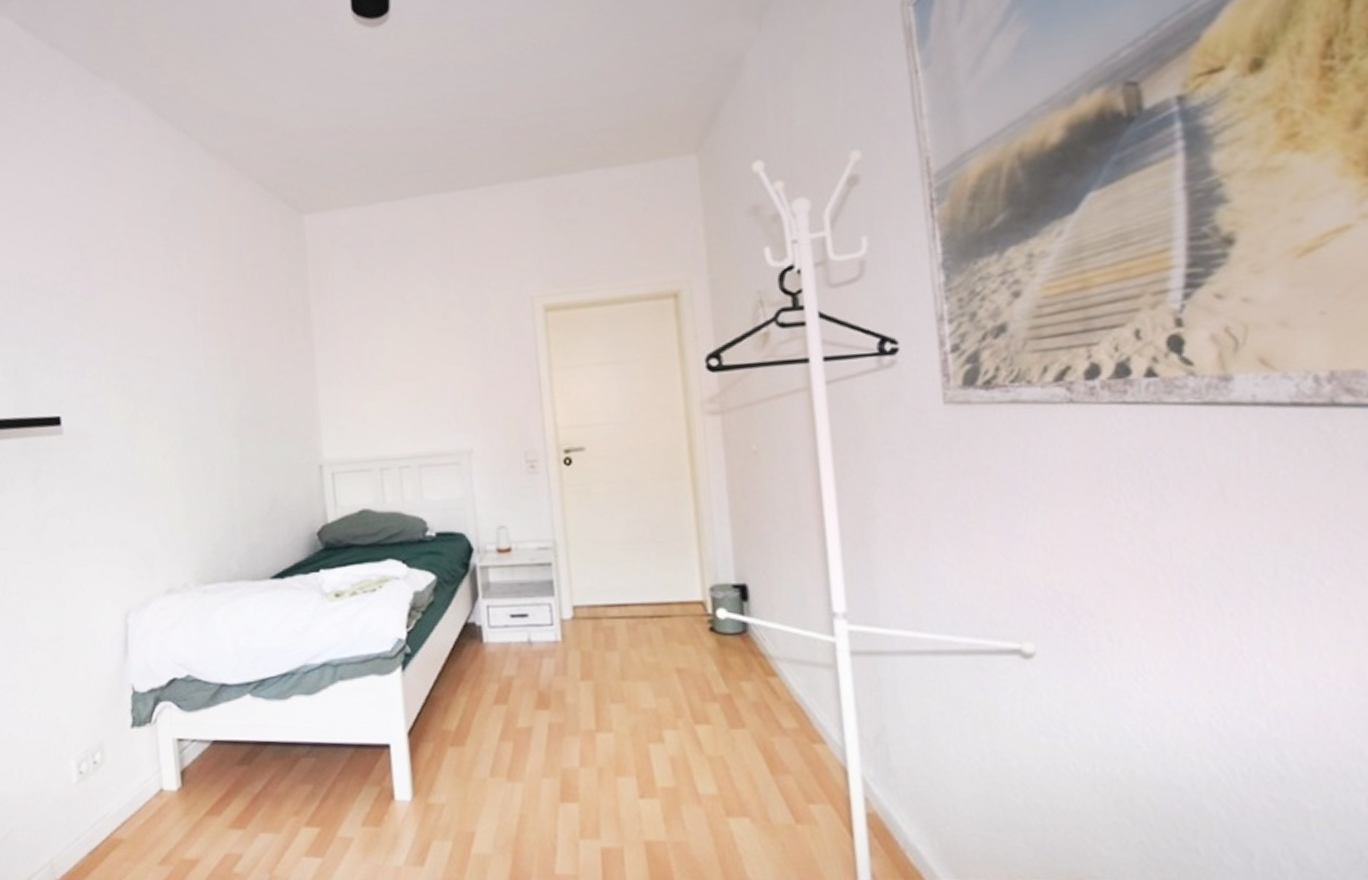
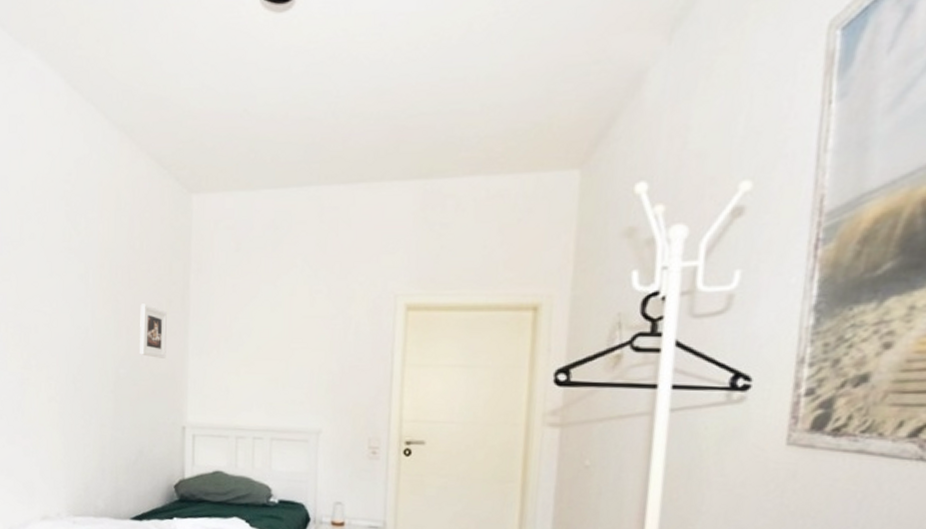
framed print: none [258,335,293,393] -> present [140,304,167,358]

